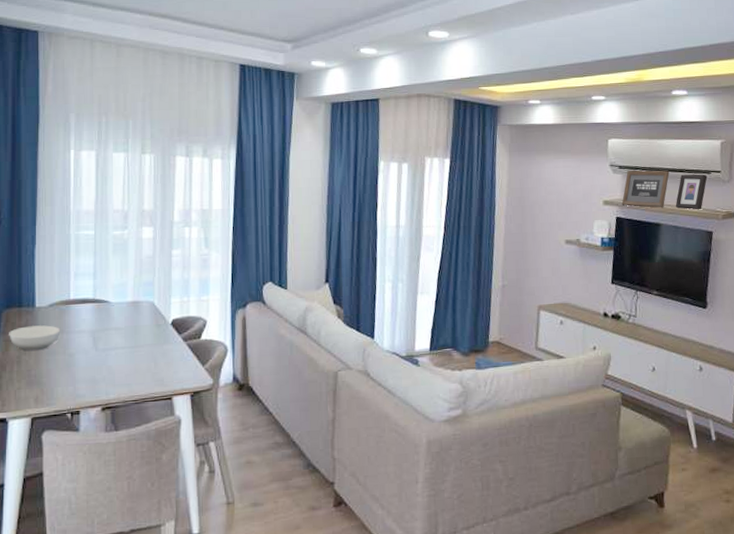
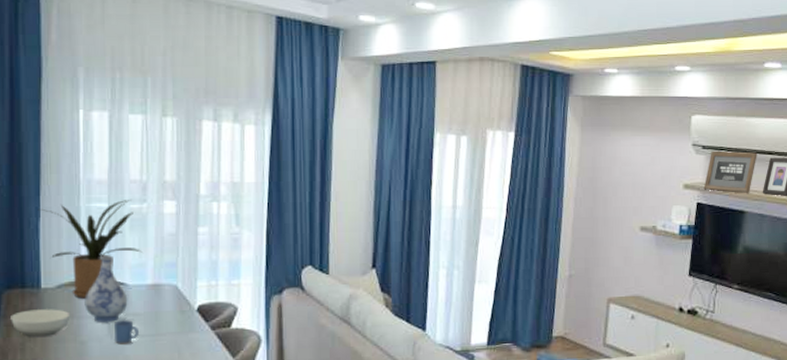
house plant: none [34,227,124,316] -> present [37,200,142,299]
vase: none [73,276,111,337] -> present [84,255,128,323]
mug: none [98,333,121,356] -> present [113,319,140,344]

